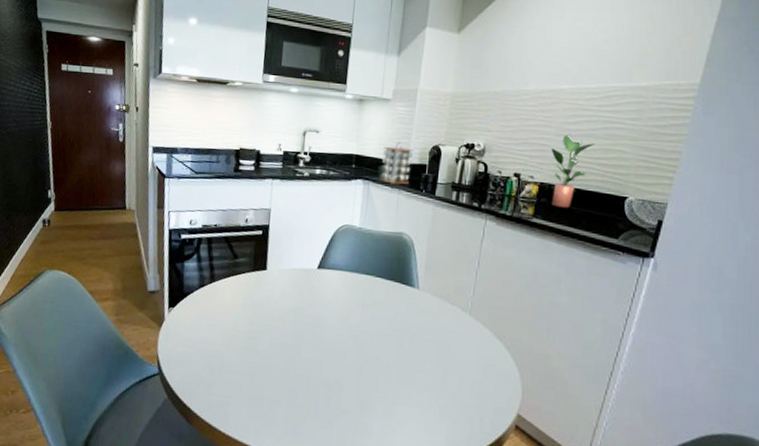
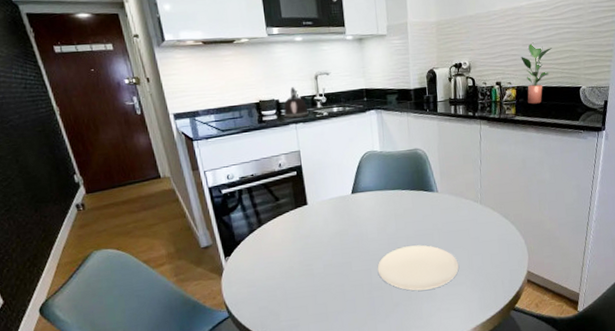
kettle: none [261,140,289,174] -> present [283,87,309,119]
plate: none [329,343,429,405] -> present [377,245,459,291]
spice rack: present [379,142,414,185] -> none [388,71,414,110]

